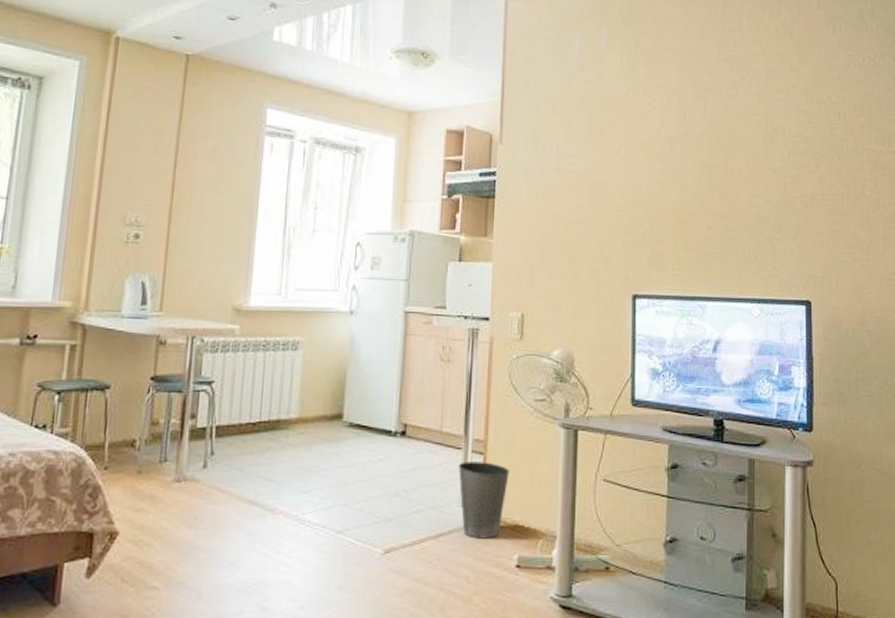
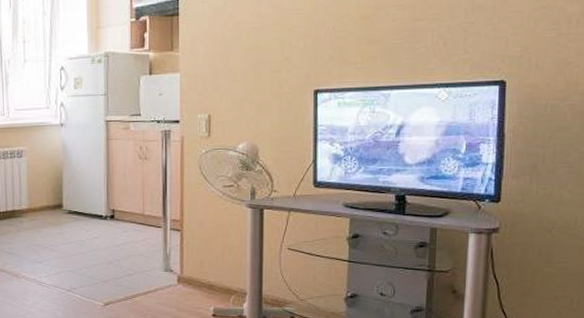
waste basket: present [458,461,510,539] -> none [160,237,203,295]

